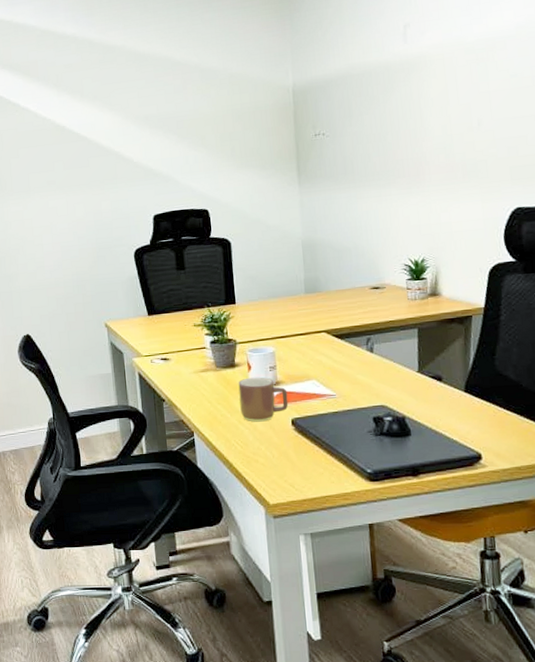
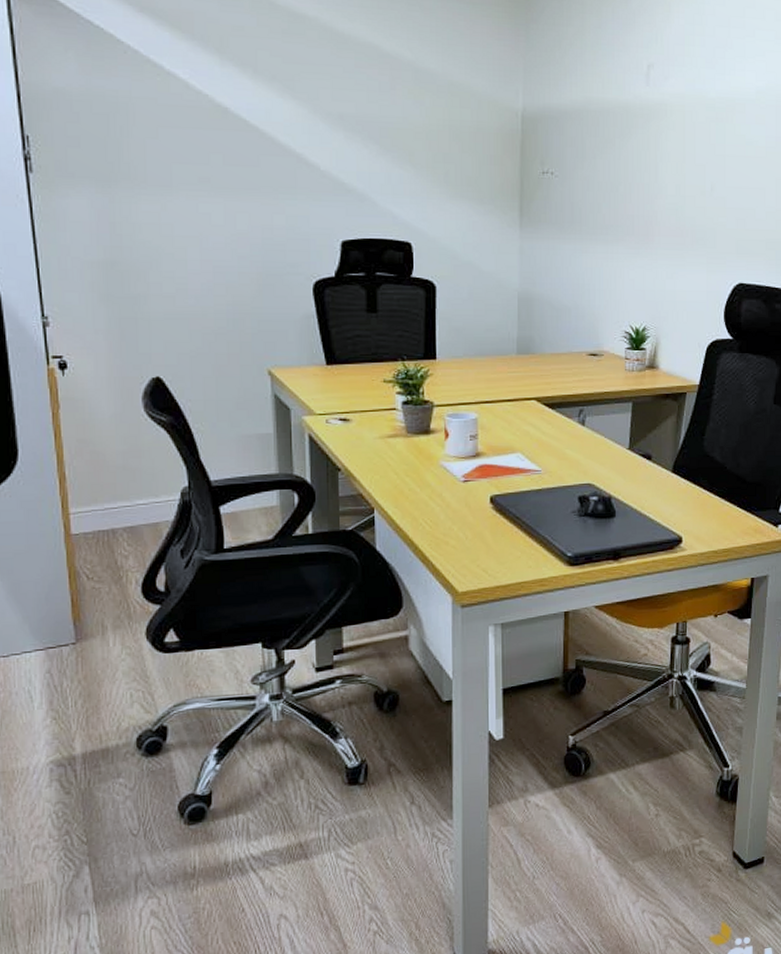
mug: present [238,377,289,422] -> none [432,446,488,499]

